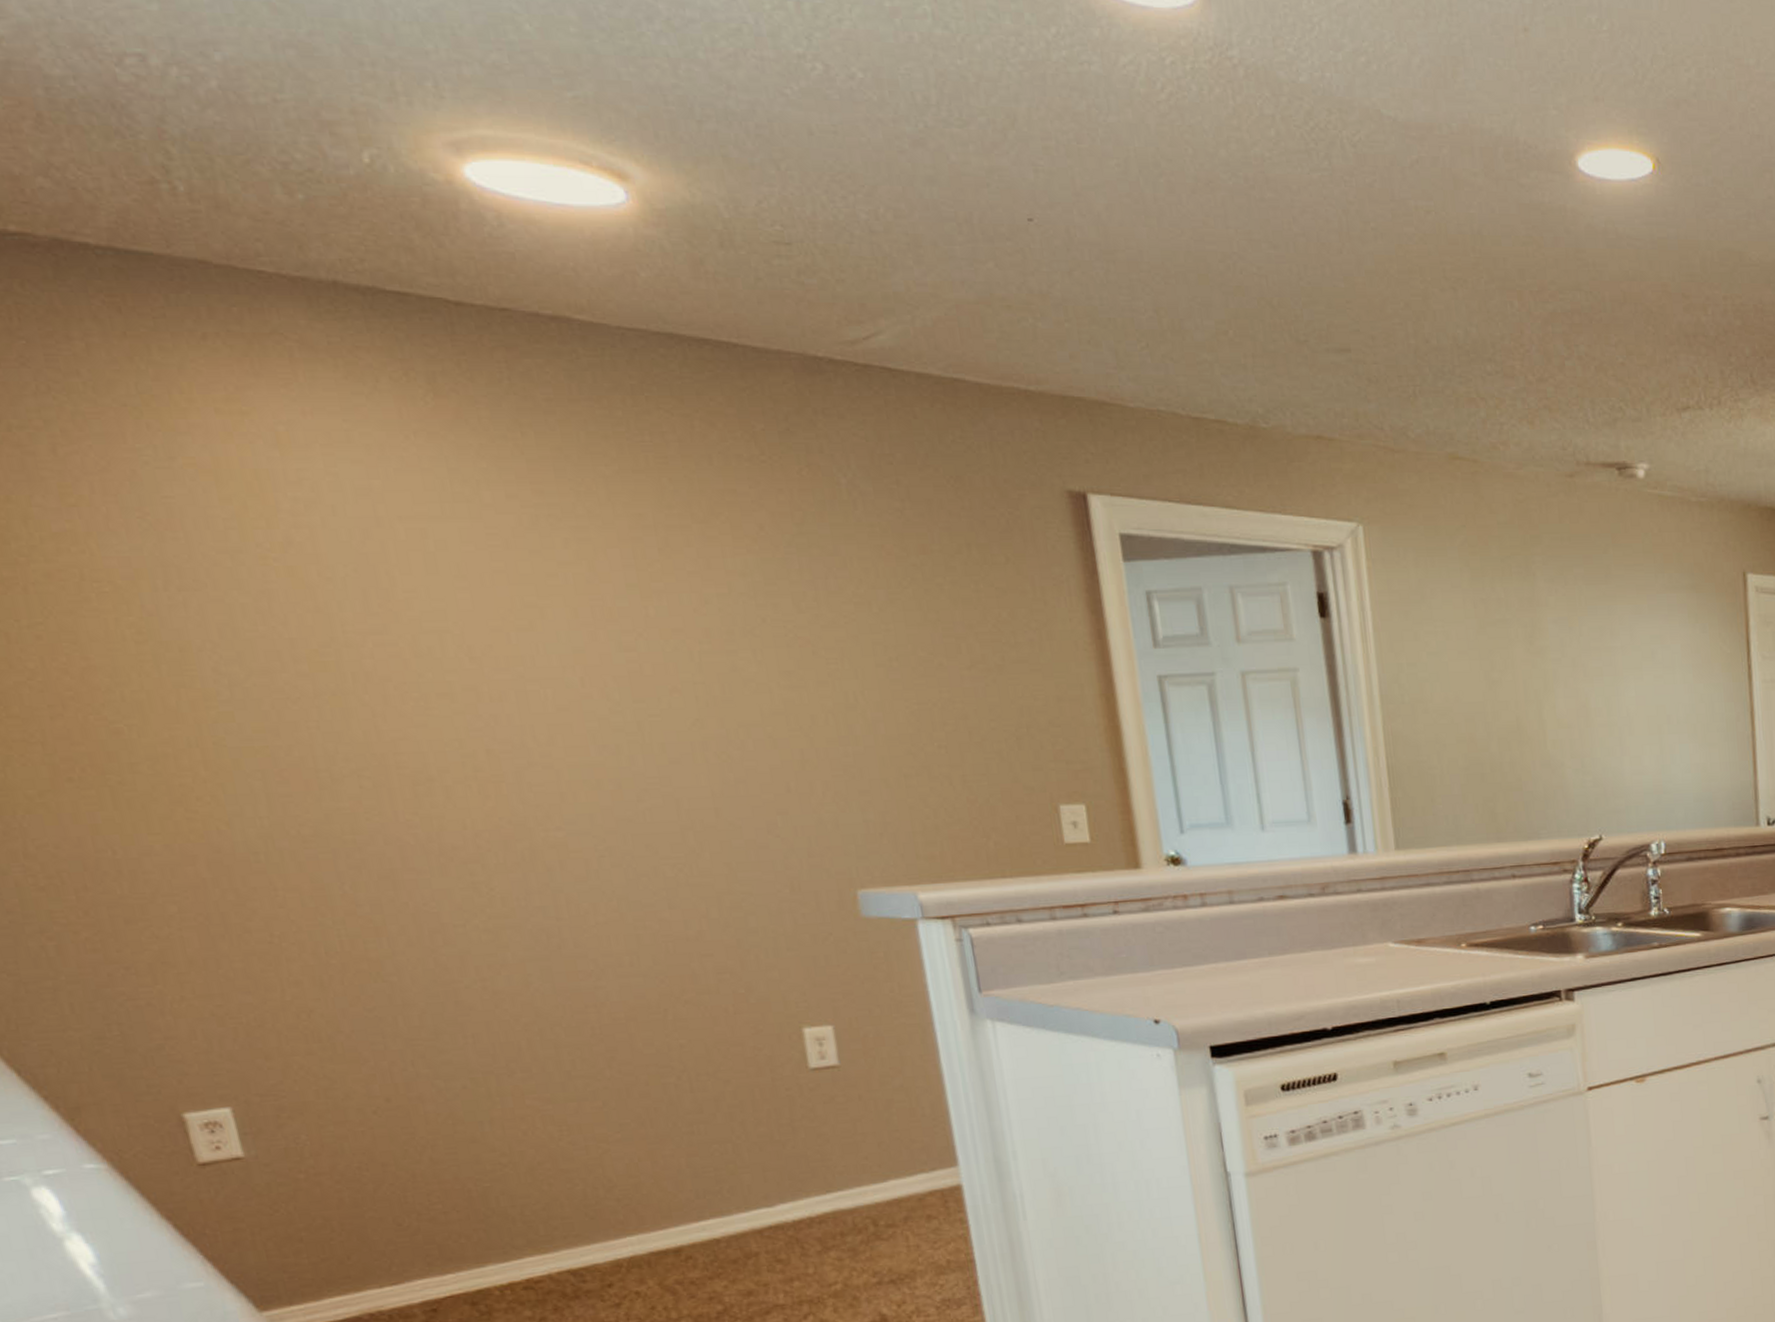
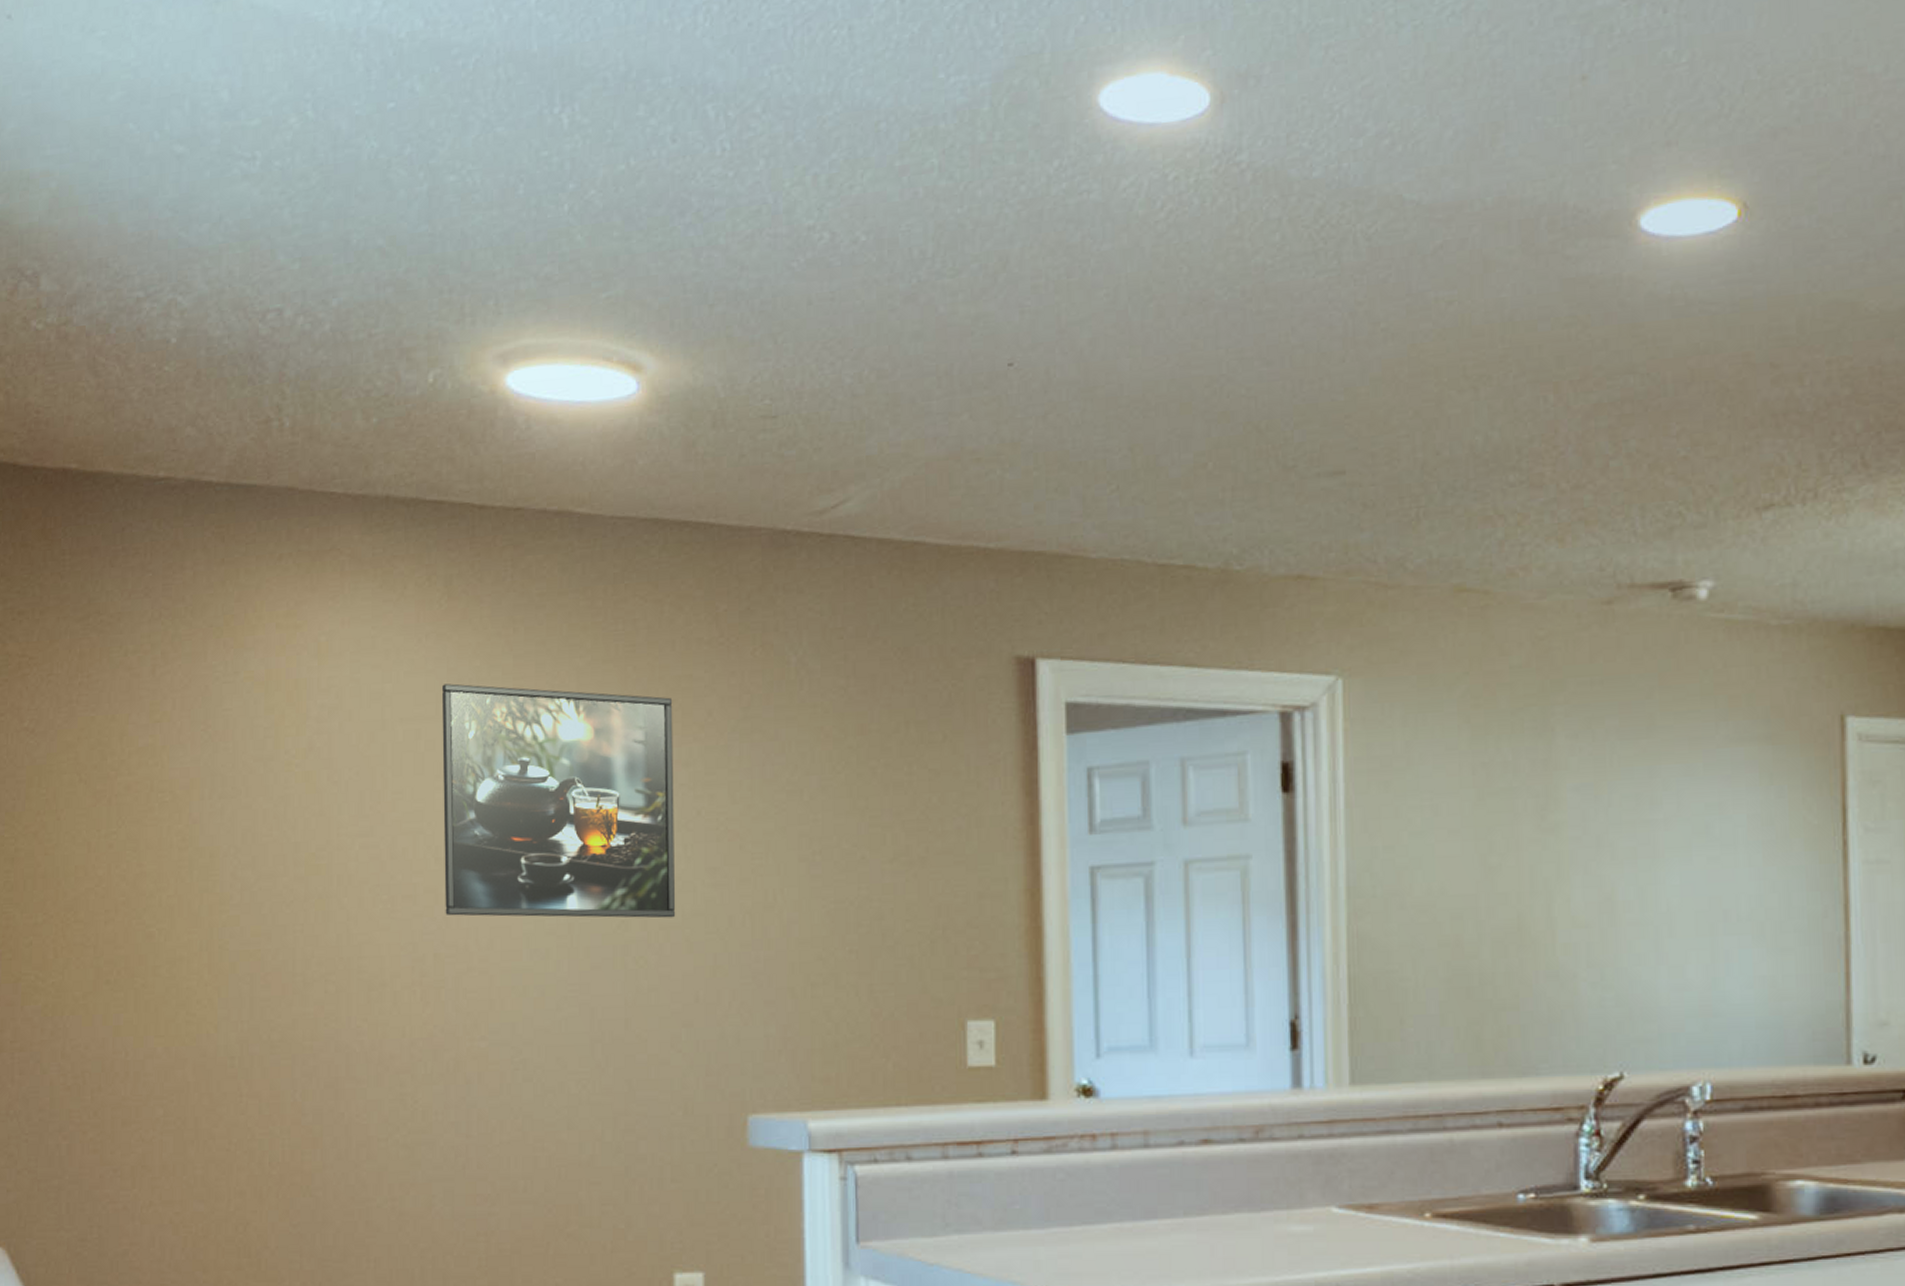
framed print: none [444,484,754,717] -> present [441,683,676,919]

